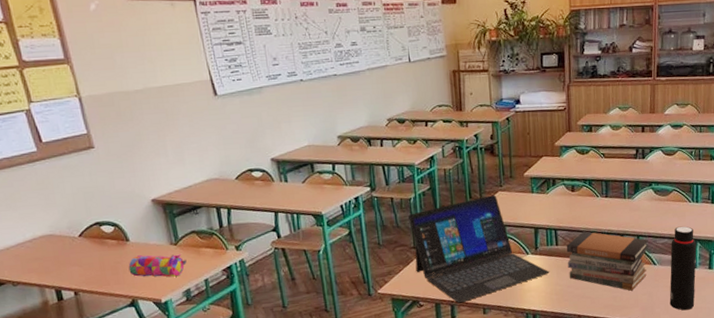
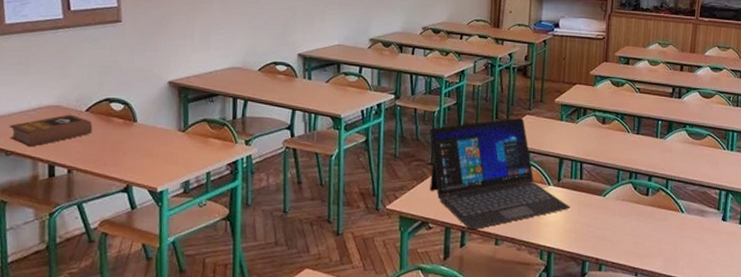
book: none [10,241,90,276] -> present [9,114,93,147]
pencil case: present [128,254,187,277] -> none [130,138,192,166]
book stack: present [566,231,649,291] -> none [590,167,678,238]
water bottle: present [669,226,697,311] -> none [695,174,728,267]

